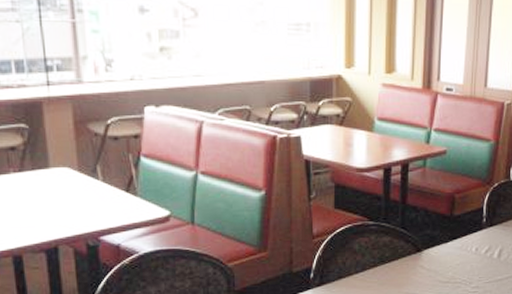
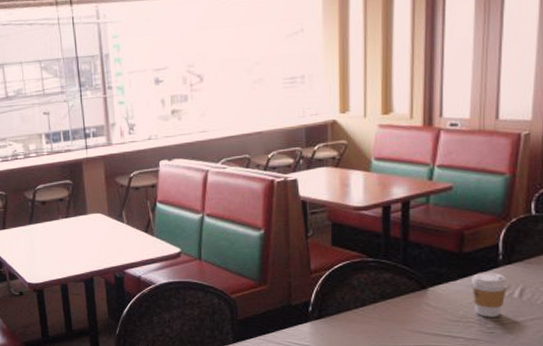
coffee cup: none [460,235,489,278] -> present [471,273,507,317]

